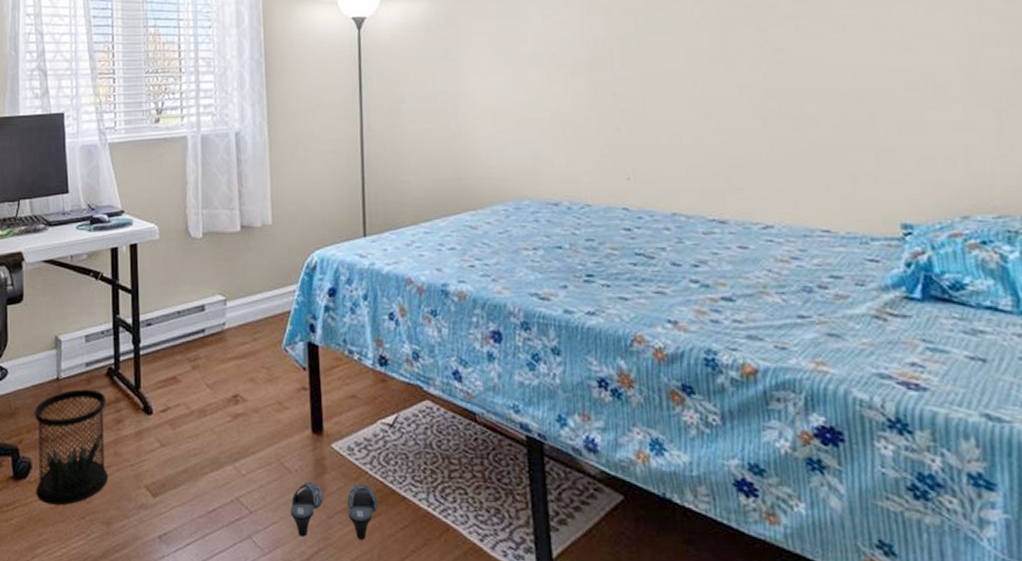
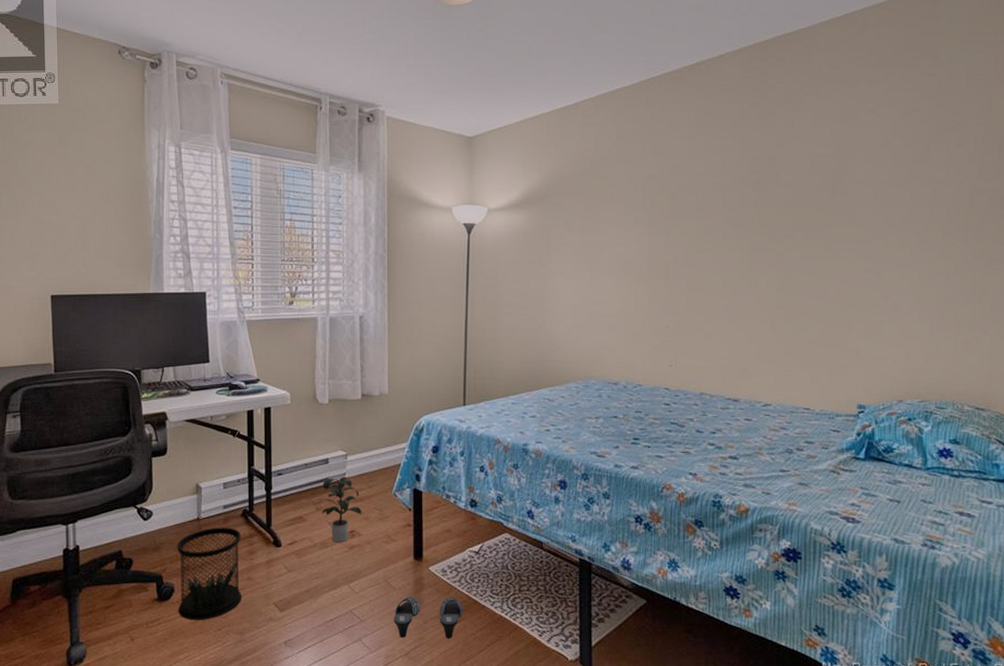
potted plant: none [198,327,246,410] -> present [321,477,362,542]

